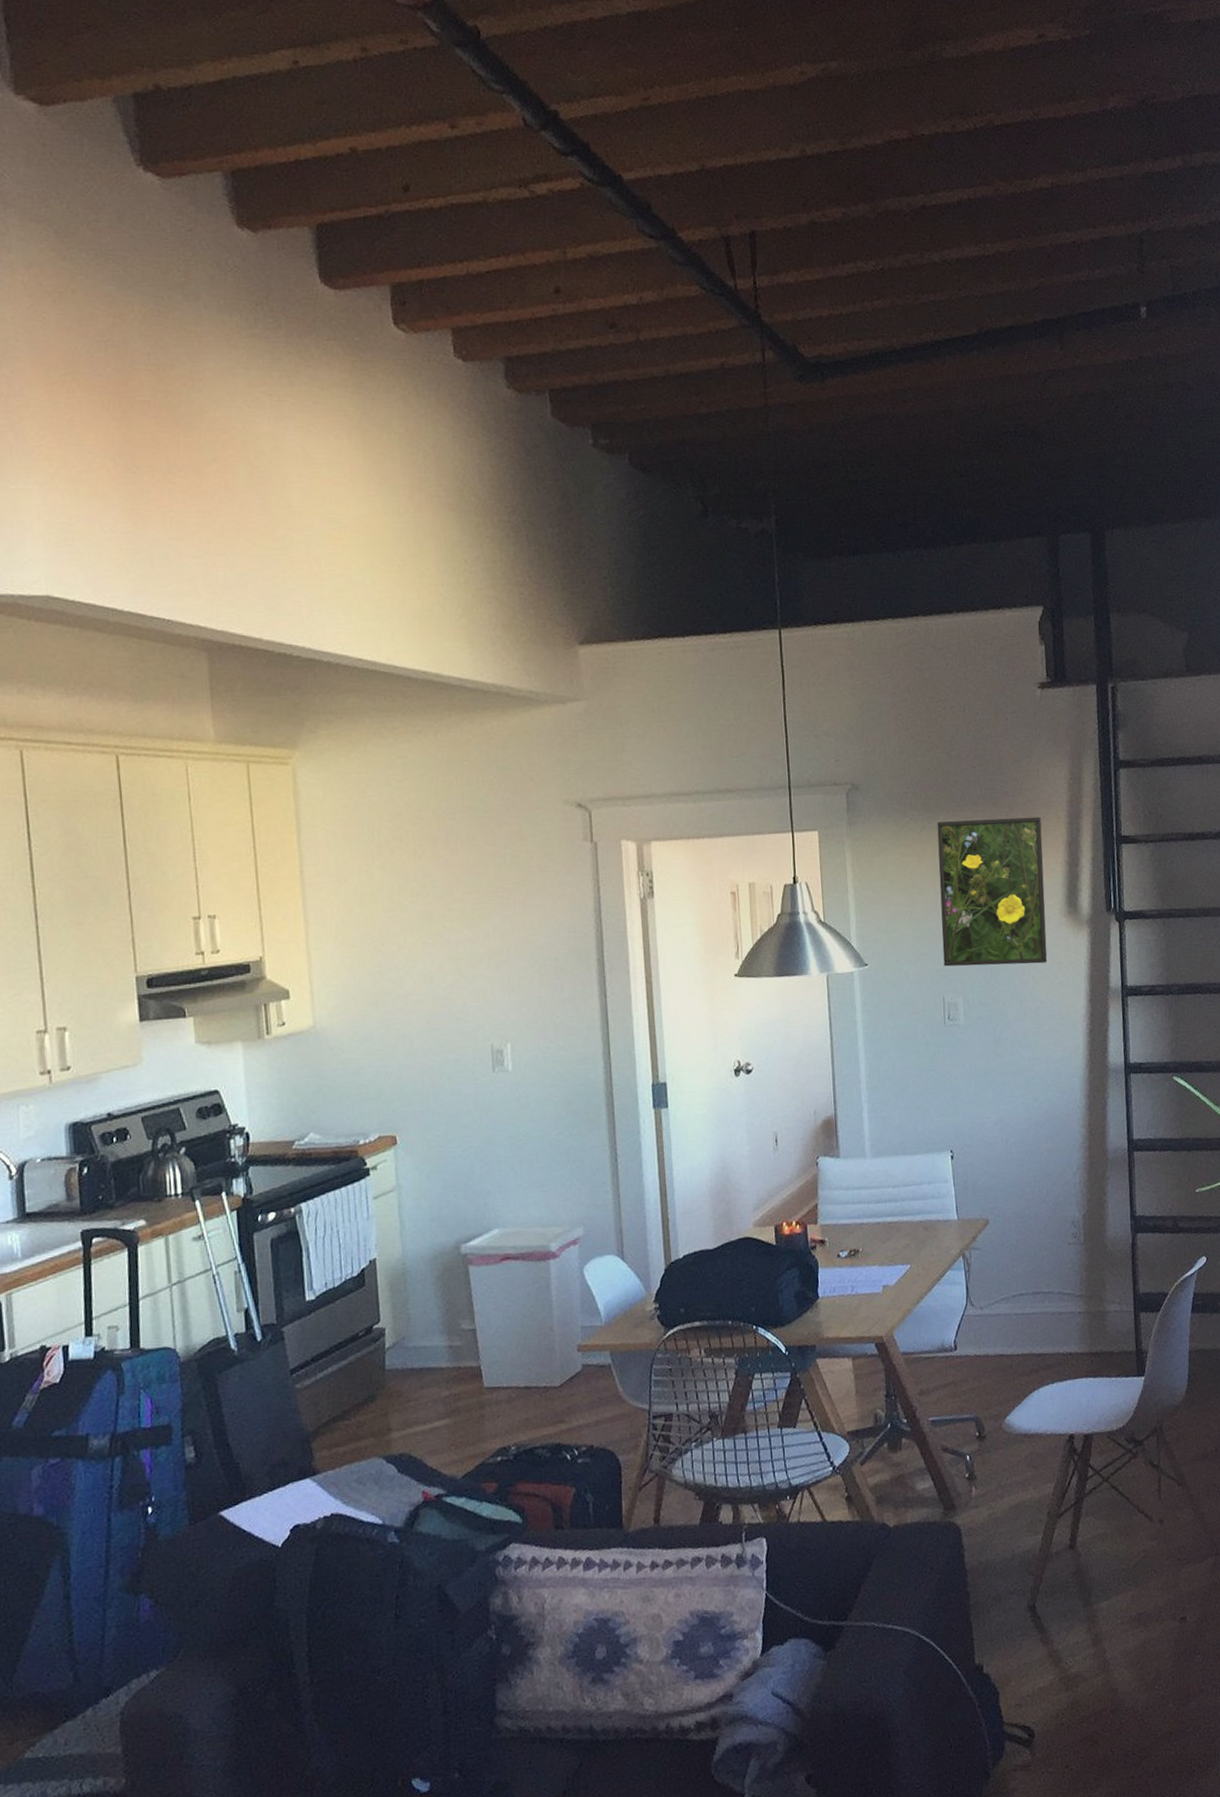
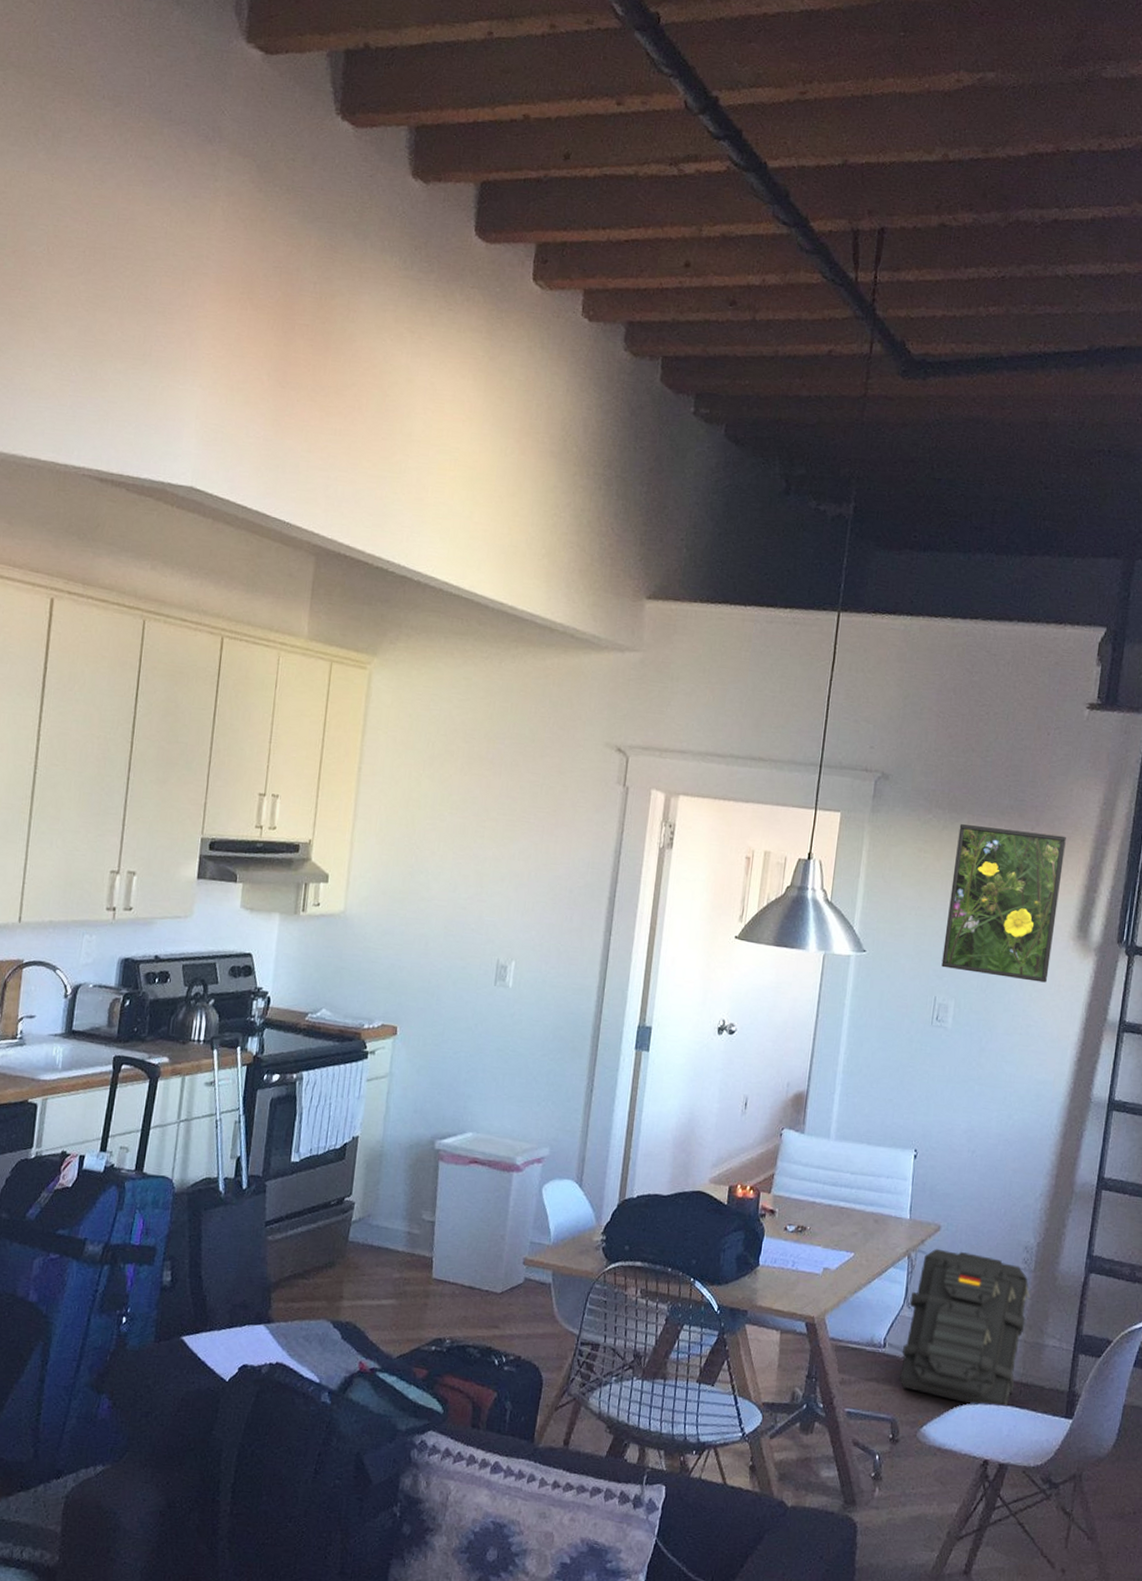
backpack: none [972,1239,1085,1385] -> present [898,1248,1031,1406]

